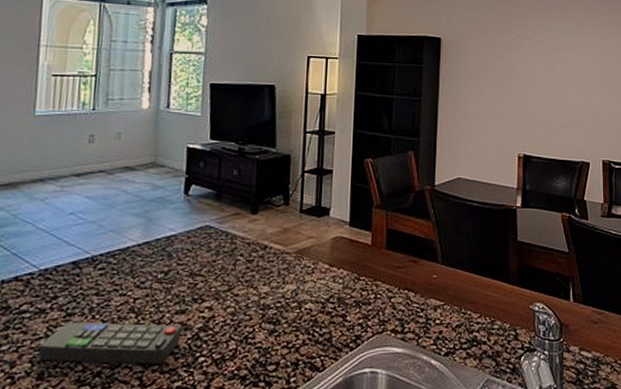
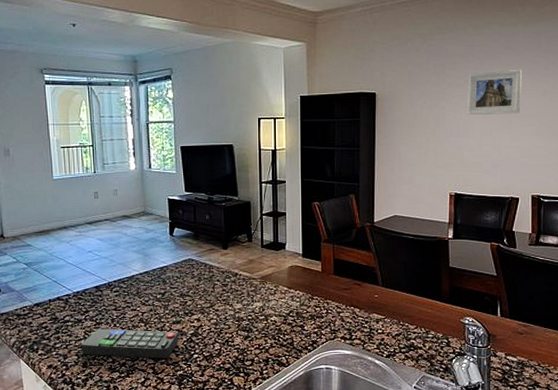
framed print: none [537,24,591,71] -> present [468,68,523,116]

